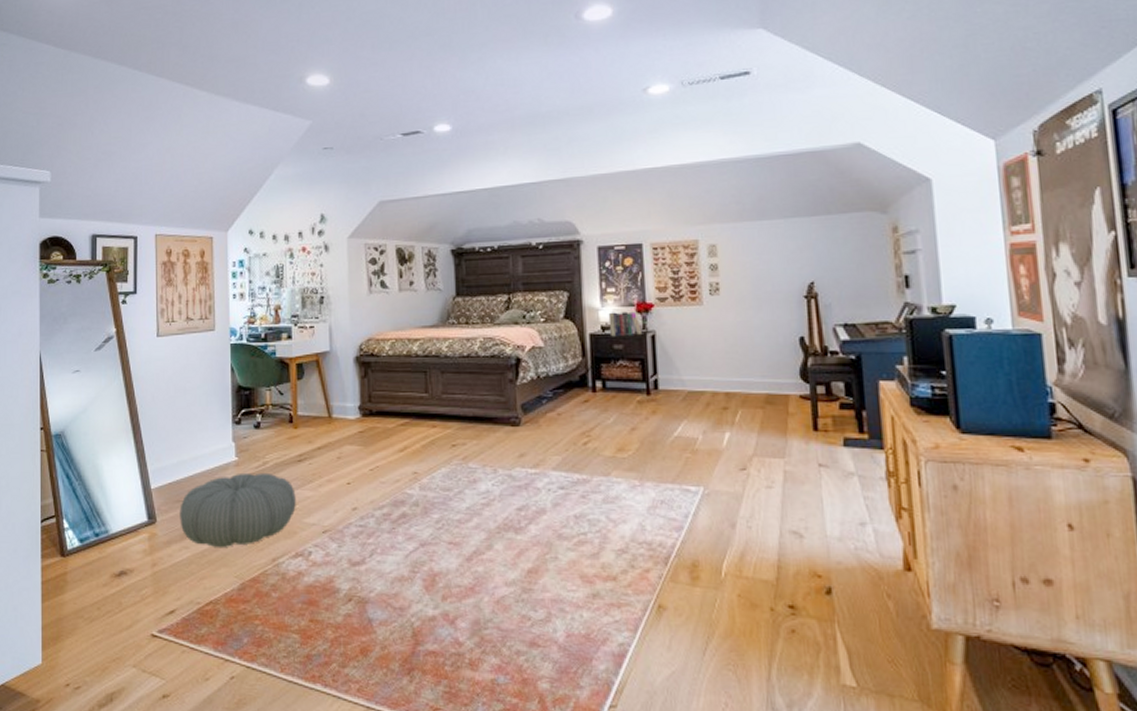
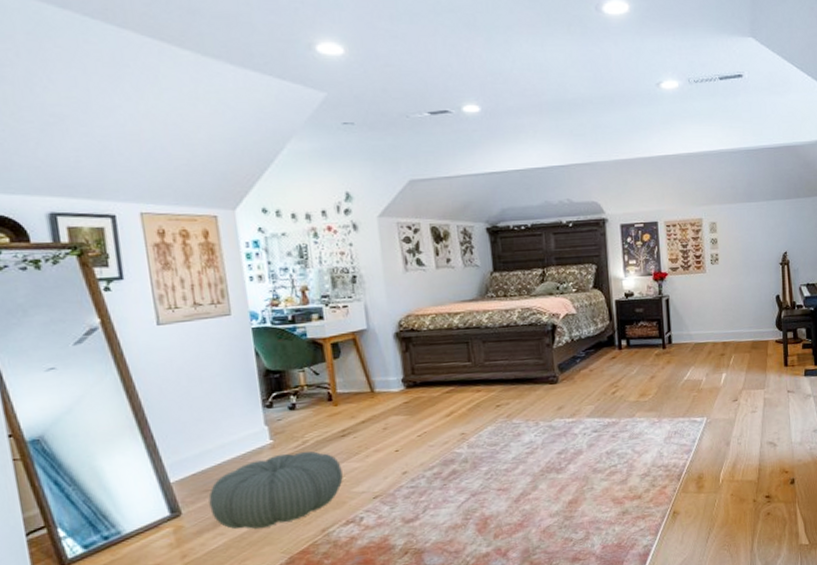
books: present [608,311,643,337] -> none [630,280,659,302]

